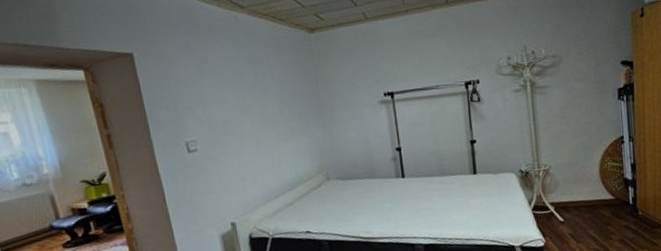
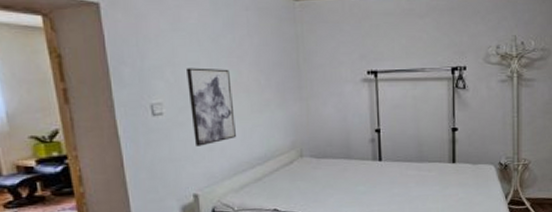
wall art: none [216,103,266,178] -> present [187,67,236,147]

